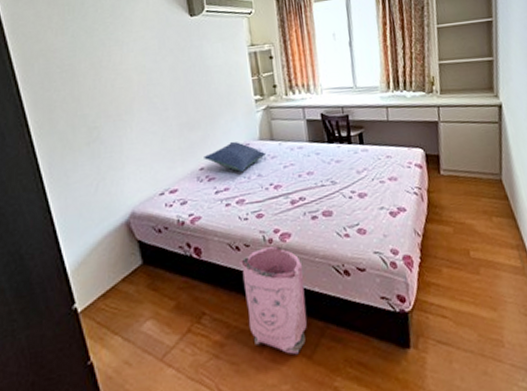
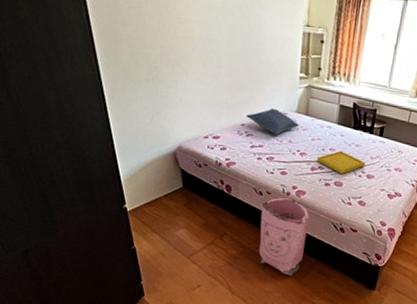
serving tray: none [294,172,354,202] -> present [316,150,366,175]

